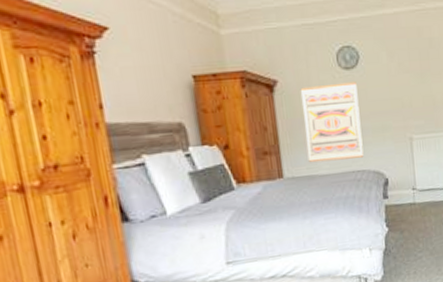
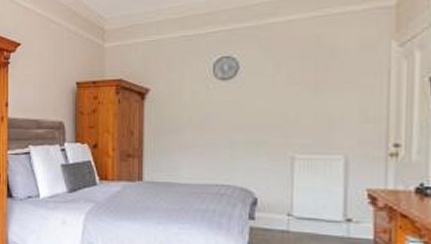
wall art: present [300,82,364,163] -> none [169,93,232,171]

